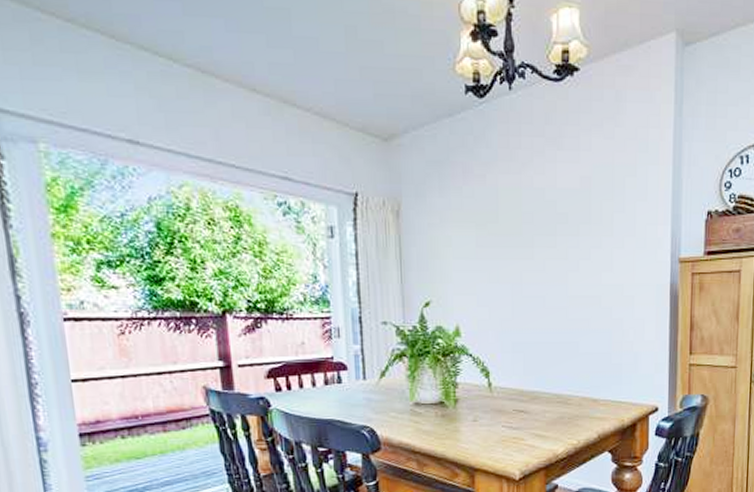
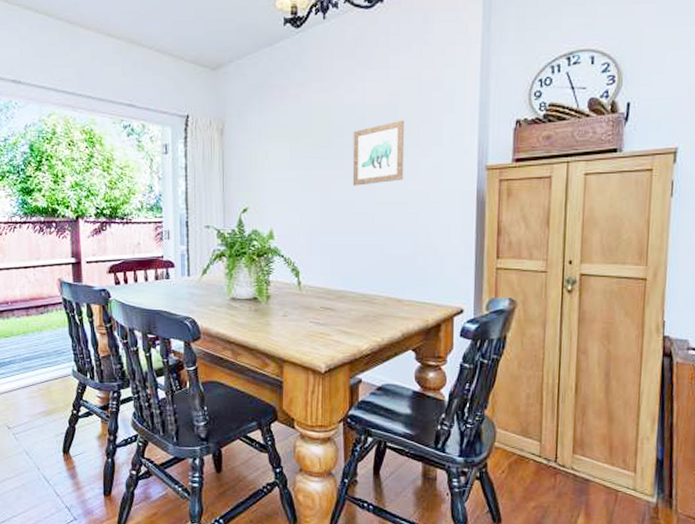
wall art: none [544,207,598,278] -> present [352,120,405,186]

